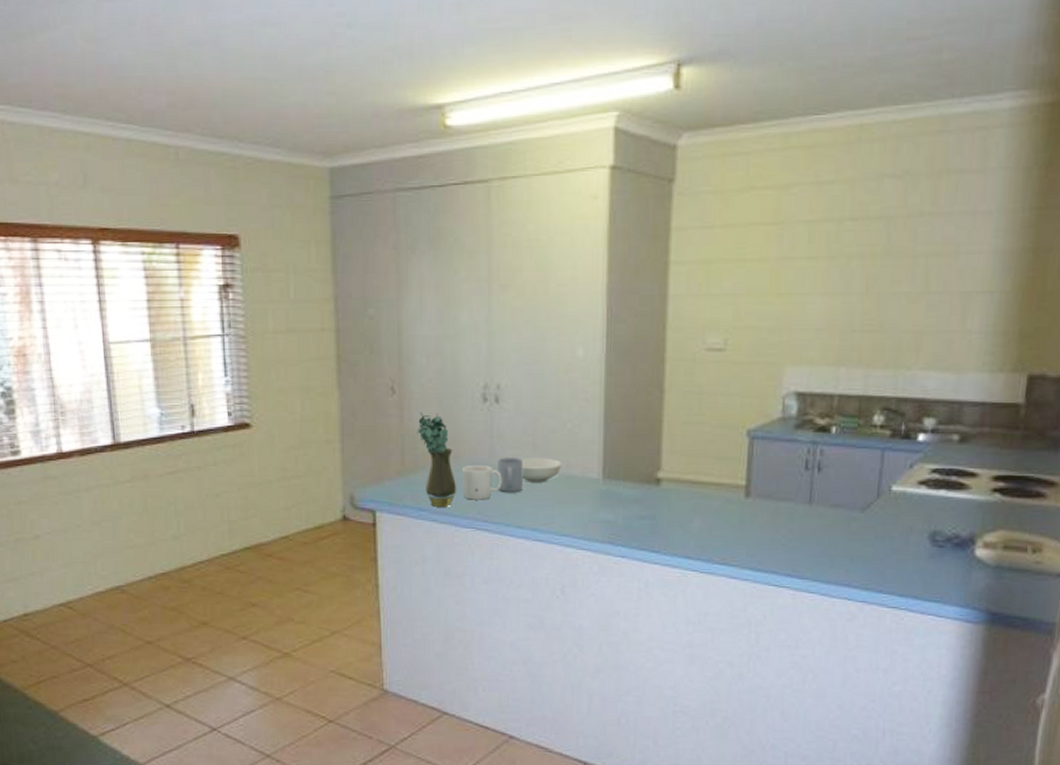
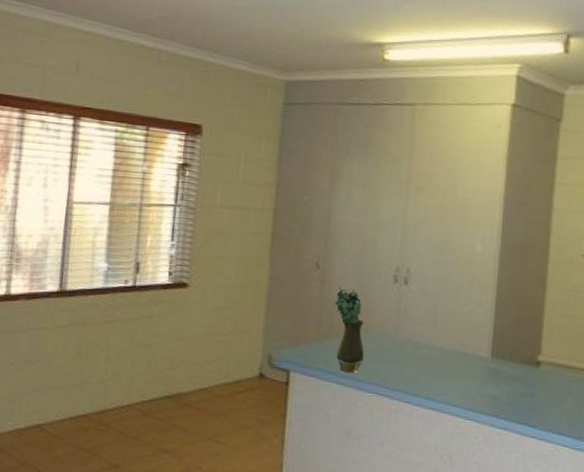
mug: present [461,464,502,500] -> none [369,336,405,369]
mug: present [498,456,523,492] -> none [400,331,424,364]
bowl: present [521,457,562,483] -> none [421,334,458,357]

